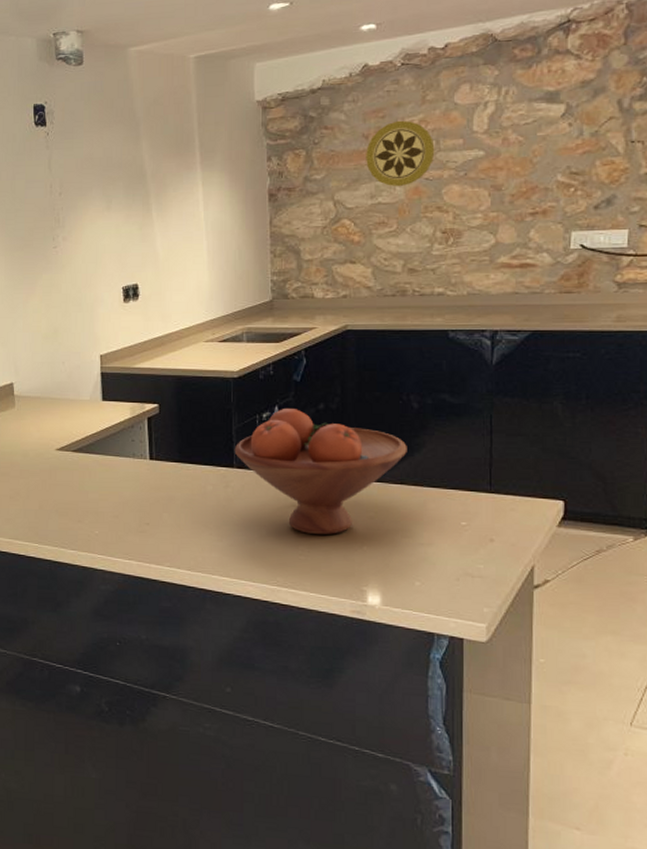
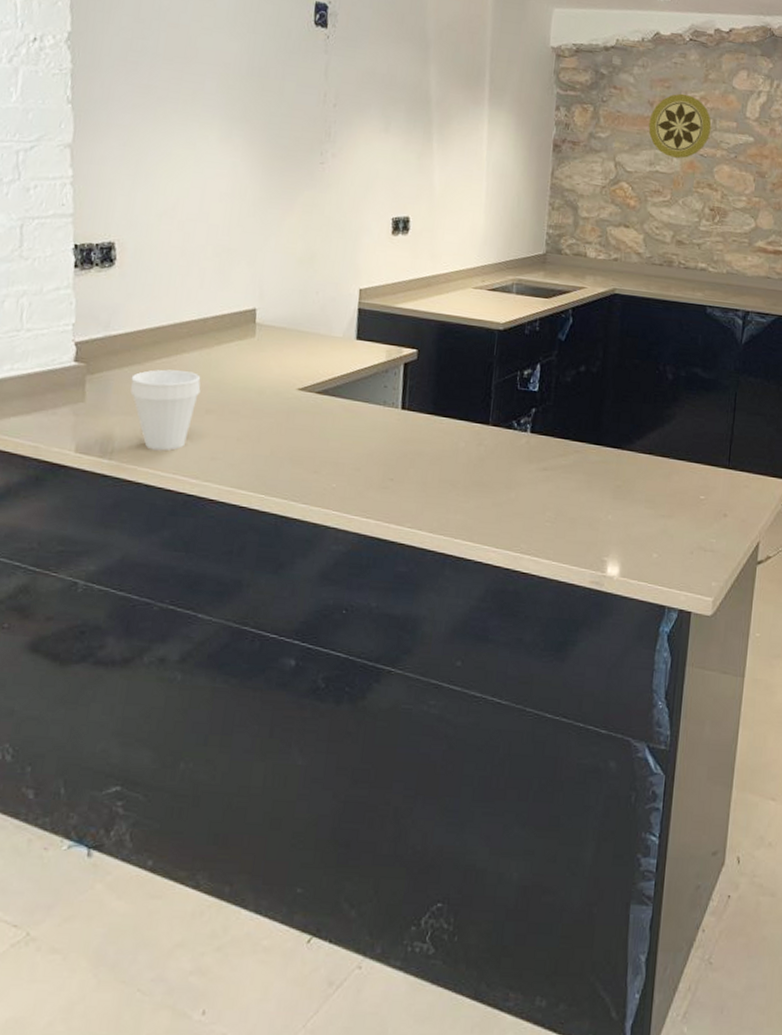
fruit bowl: present [234,407,407,535] -> none [491,366,659,502]

